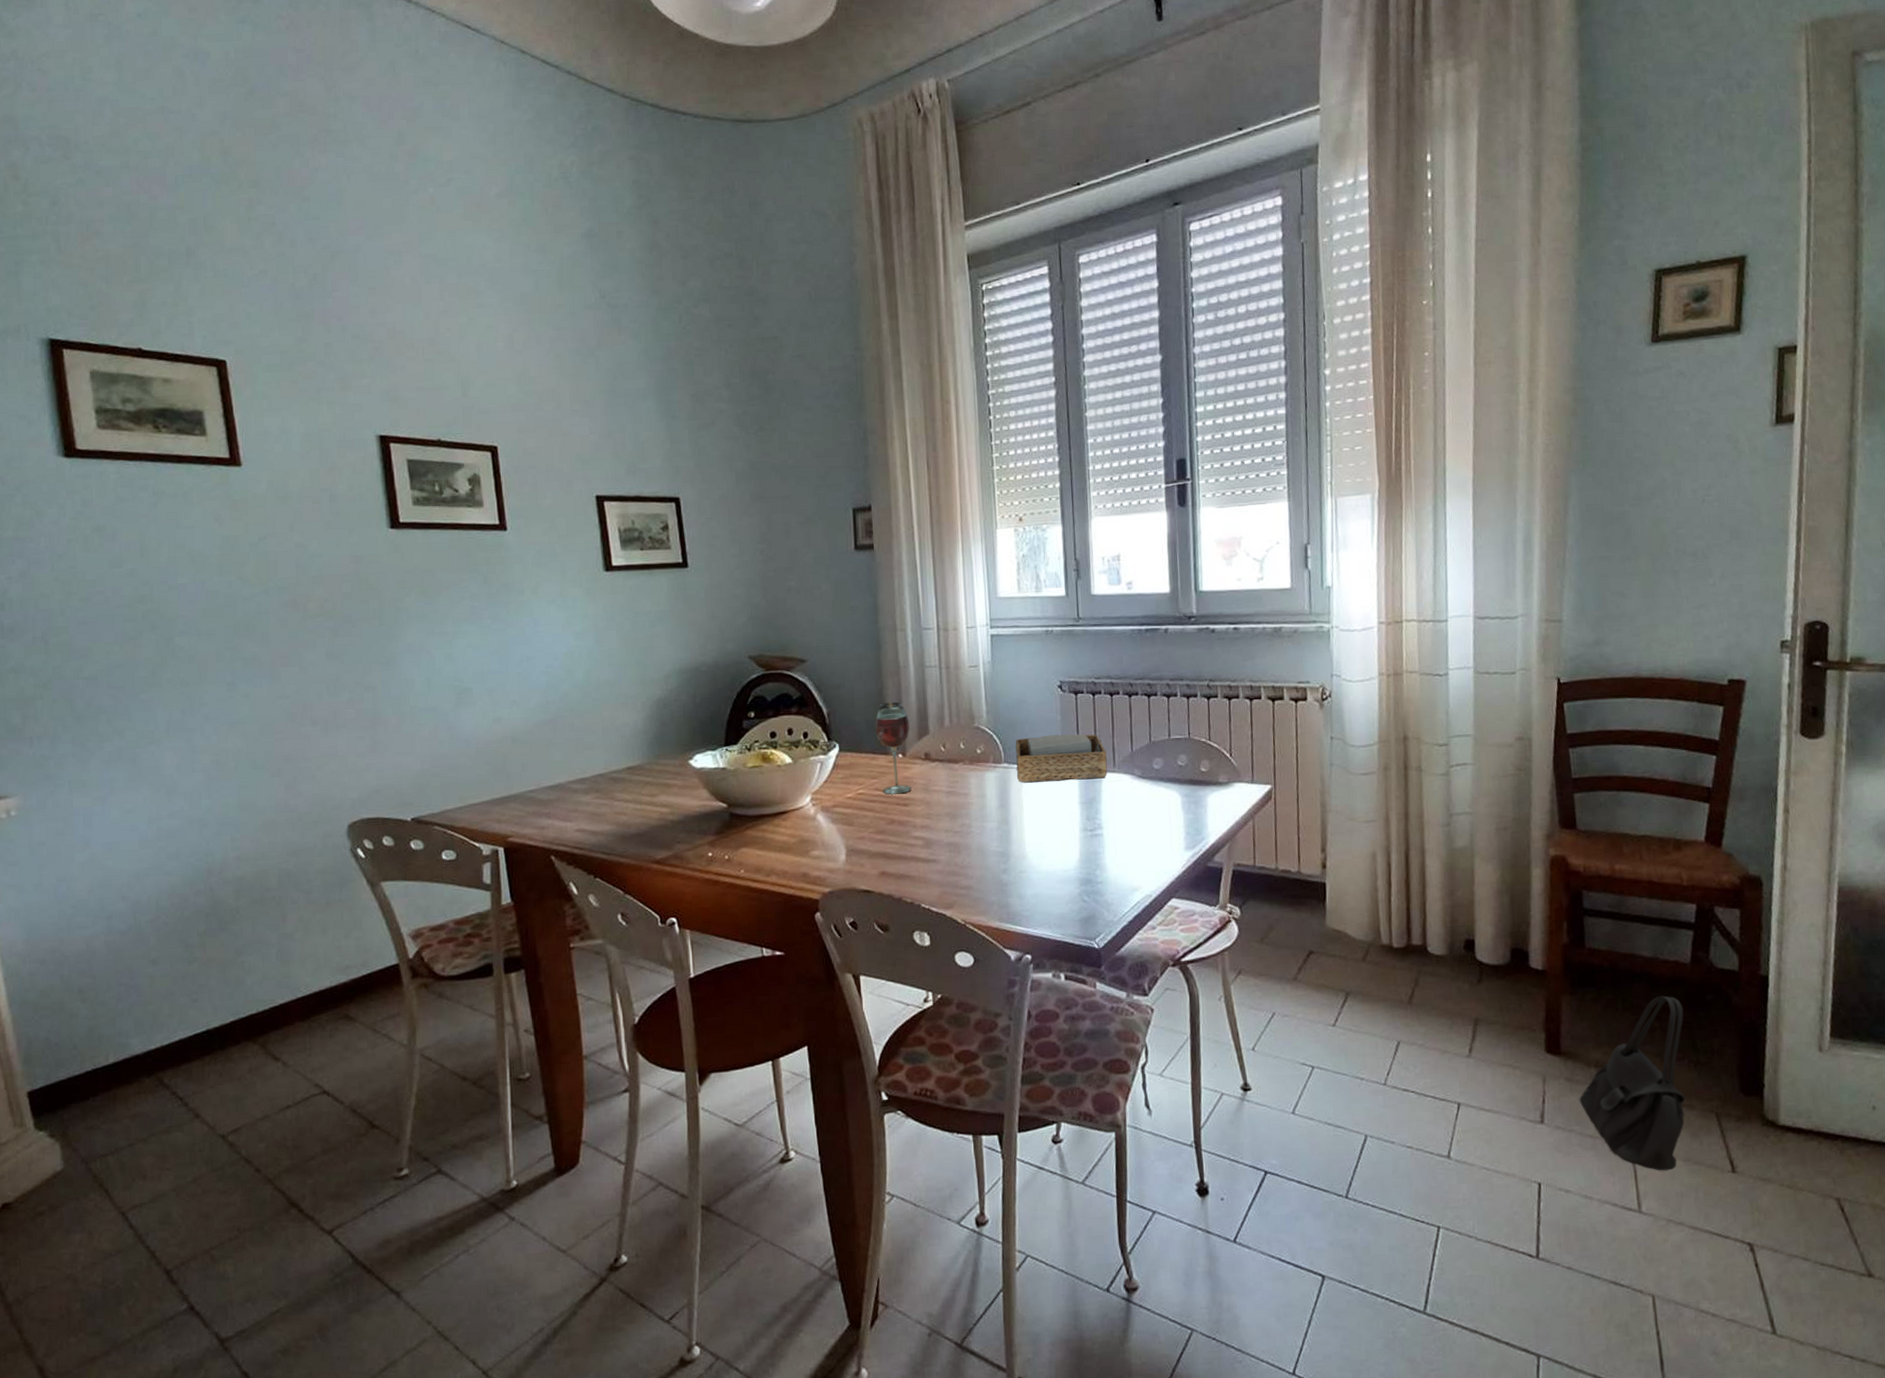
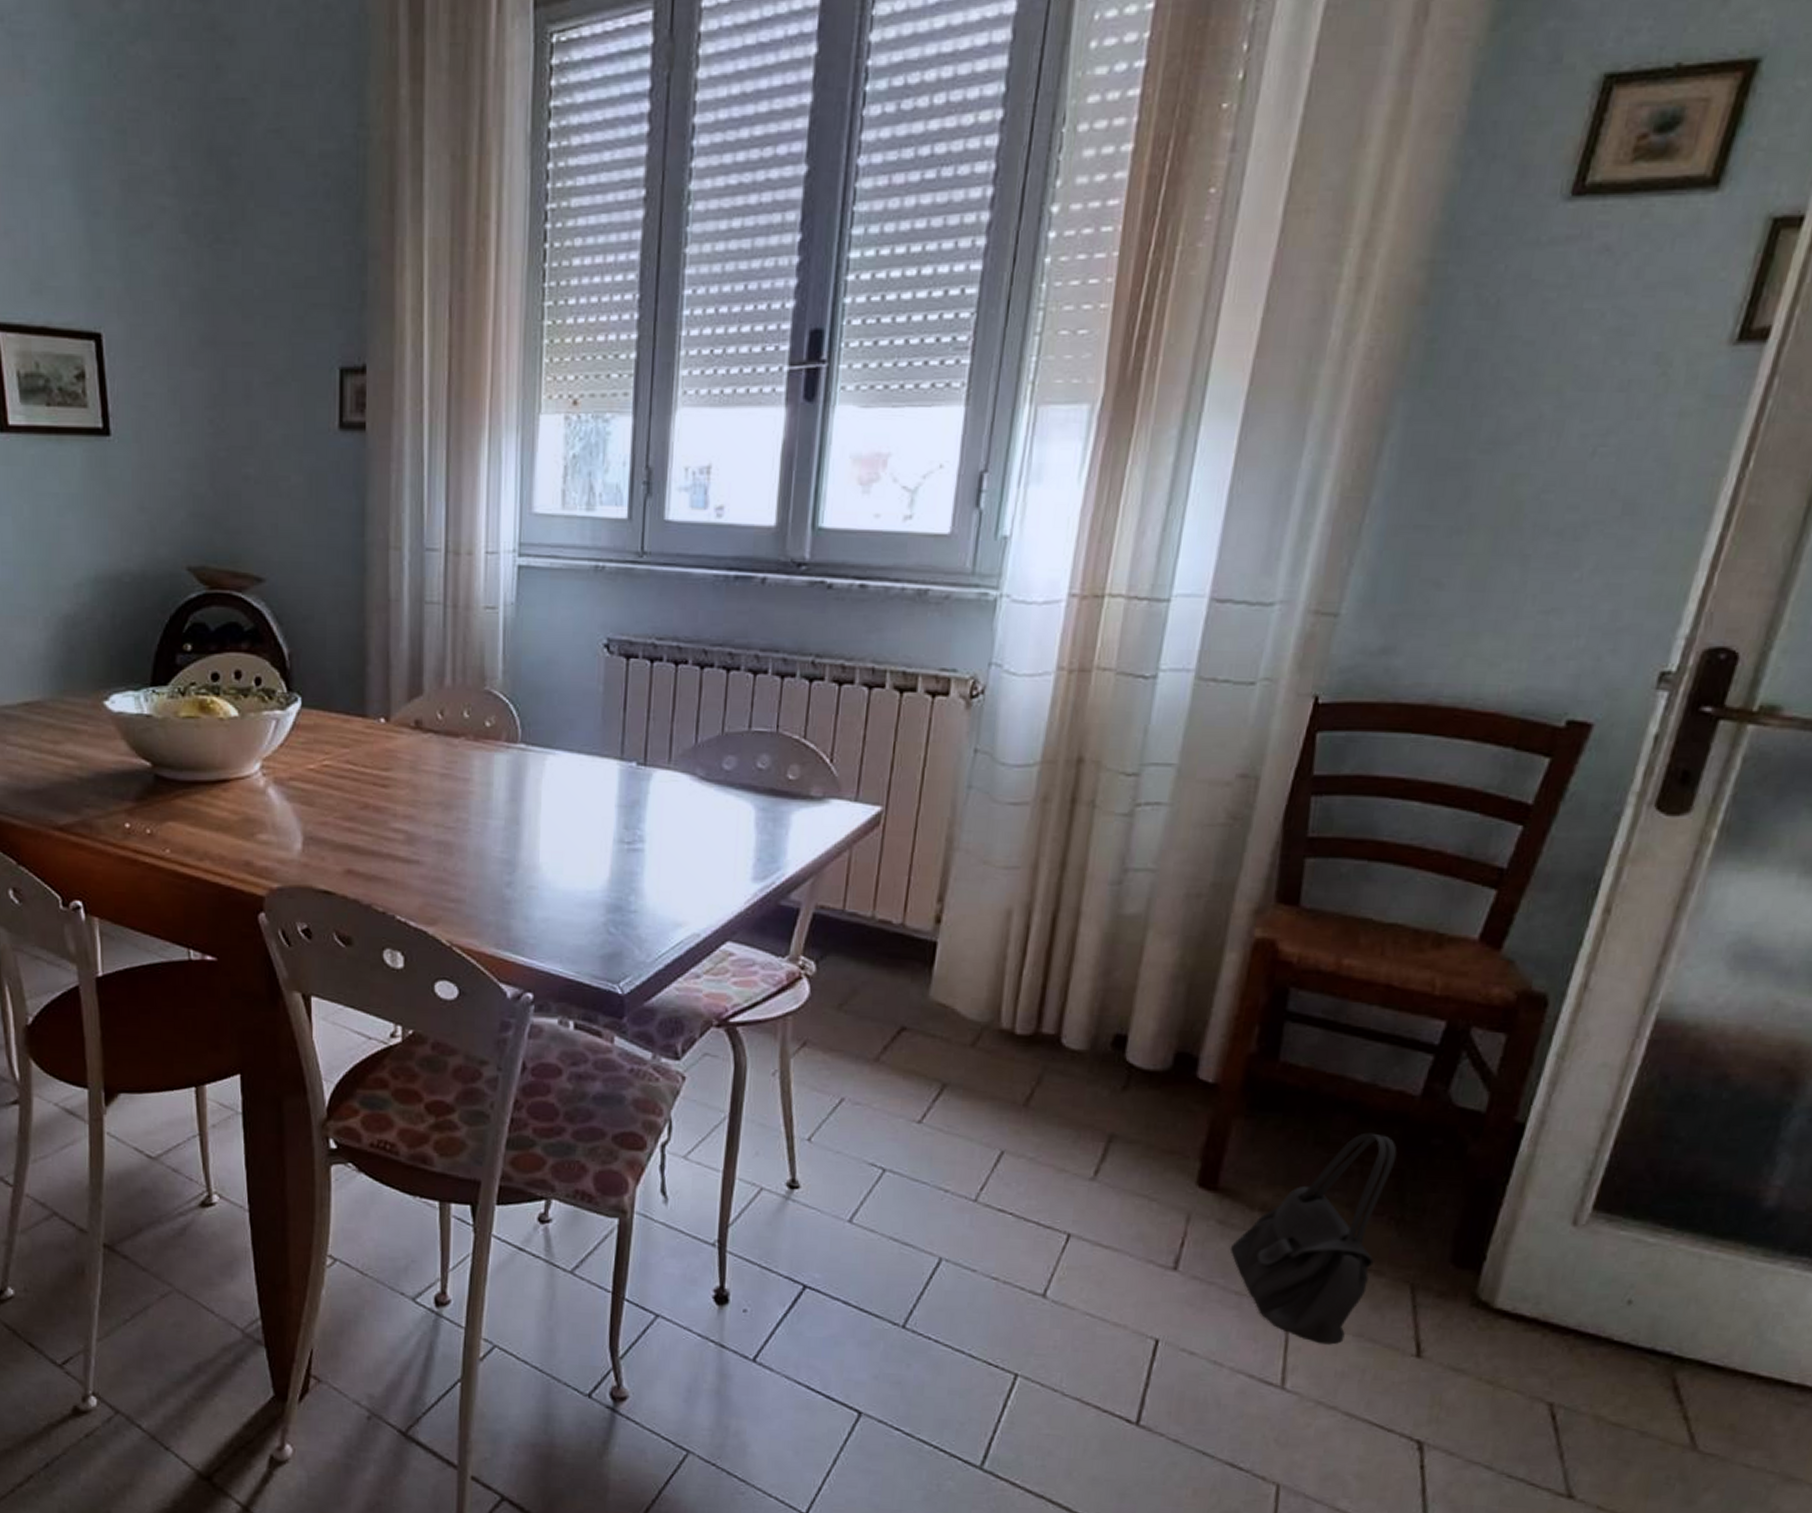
wineglass: present [875,702,912,795] -> none [352,647,397,771]
napkin holder: present [1015,733,1108,783] -> none [535,711,661,776]

